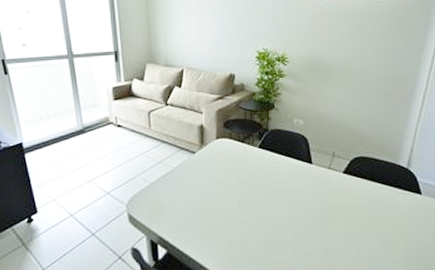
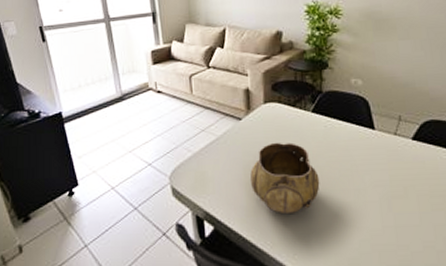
decorative bowl: none [202,174,263,238] -> present [250,142,320,213]

